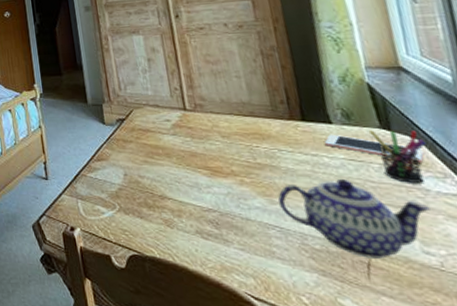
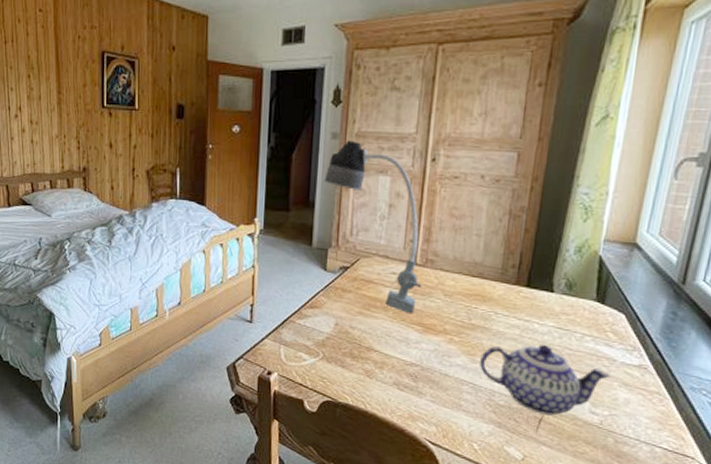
desk lamp: none [86,10,198,159] -> present [324,140,422,314]
cell phone: present [325,134,424,163] -> none [541,302,625,336]
pen holder: present [368,130,427,183] -> none [583,302,630,354]

